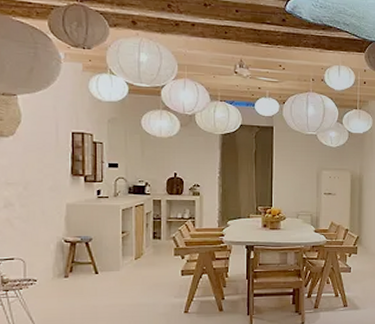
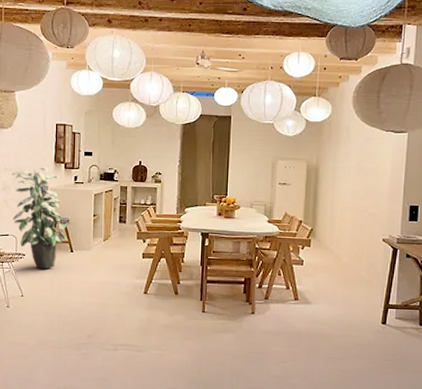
indoor plant: none [15,180,94,295] -> present [11,167,70,269]

